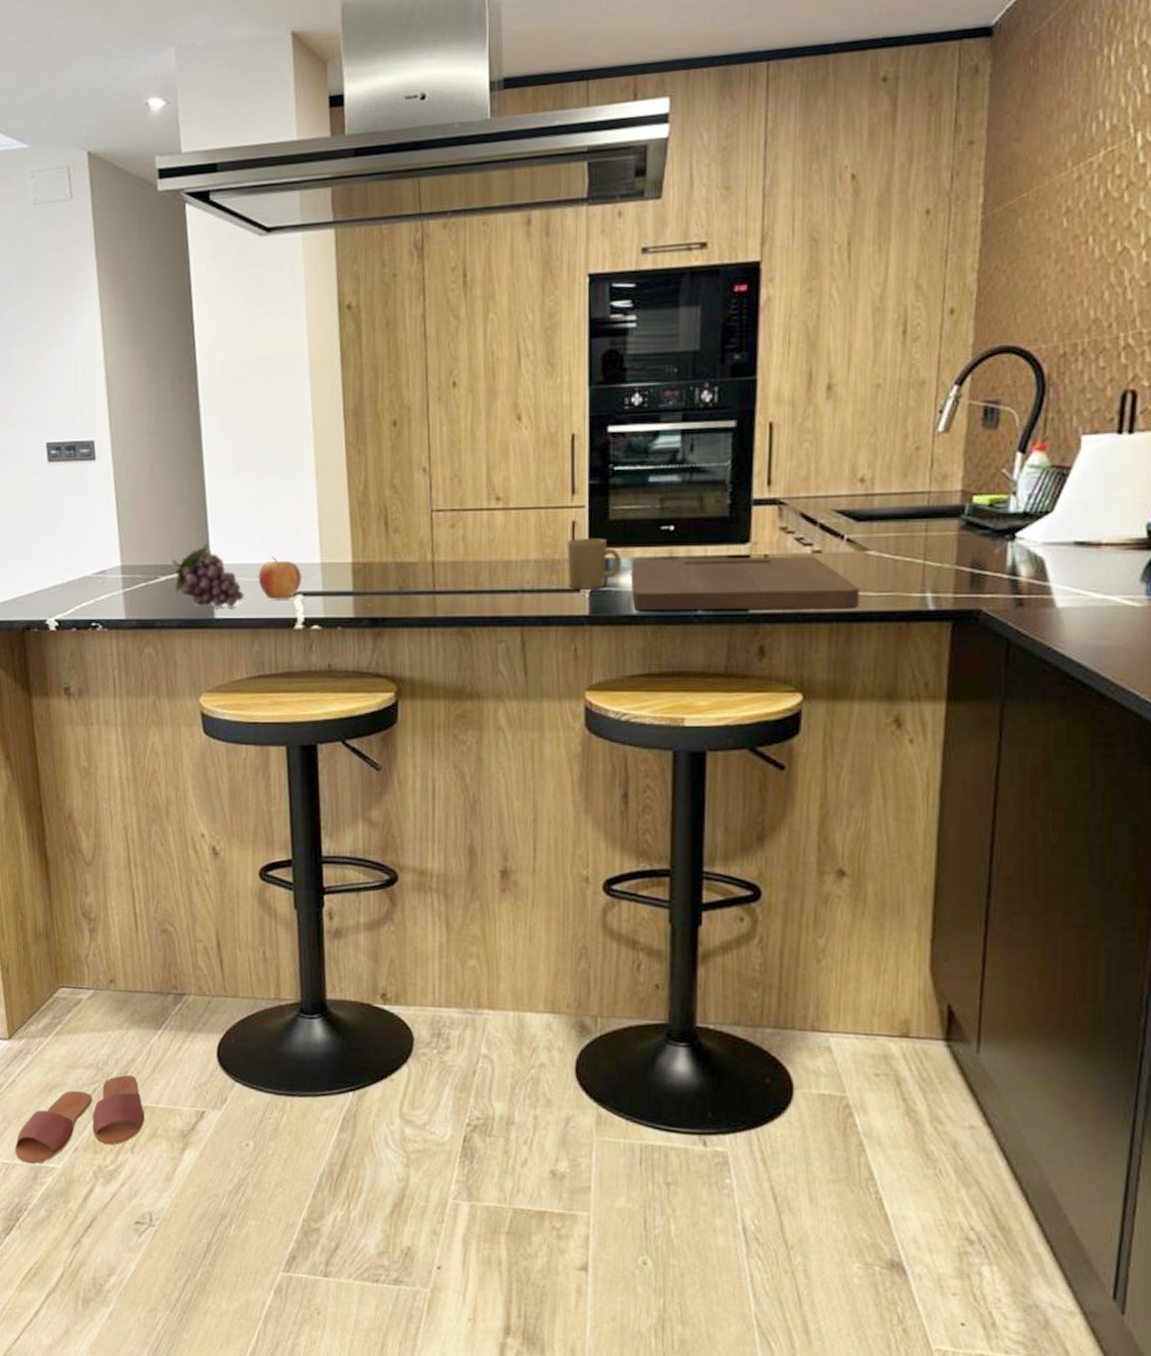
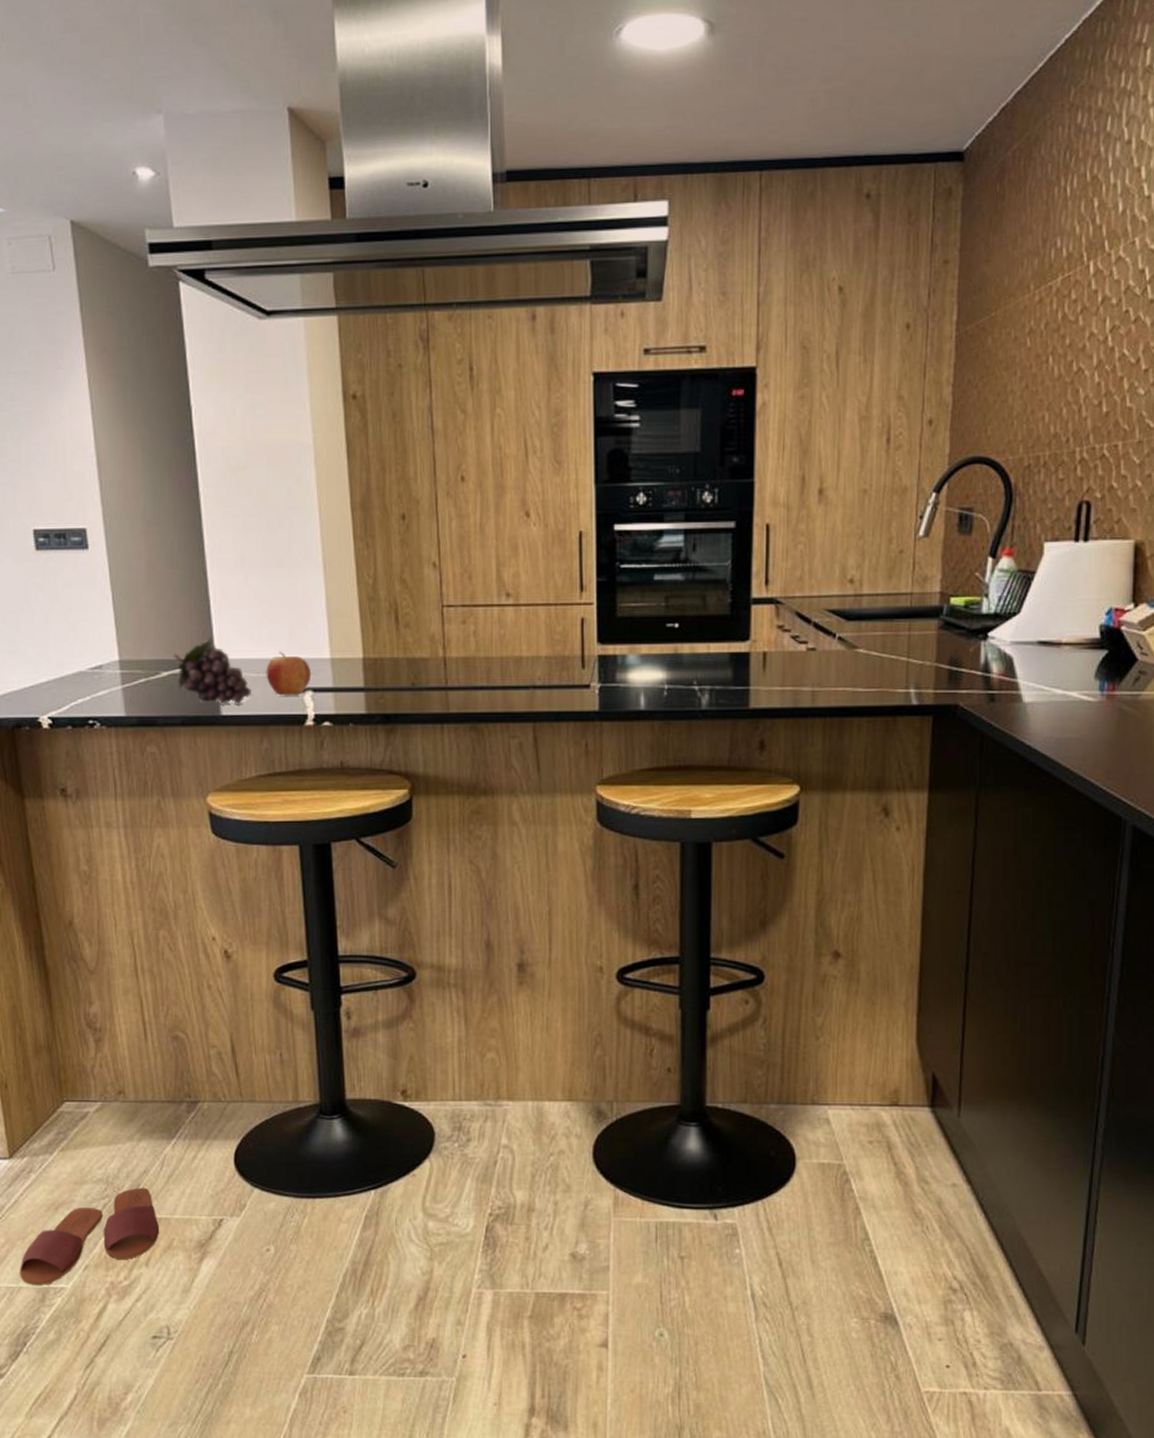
mug: present [567,538,621,590] -> none [576,635,629,686]
cutting board: present [631,557,860,611] -> none [638,654,851,706]

